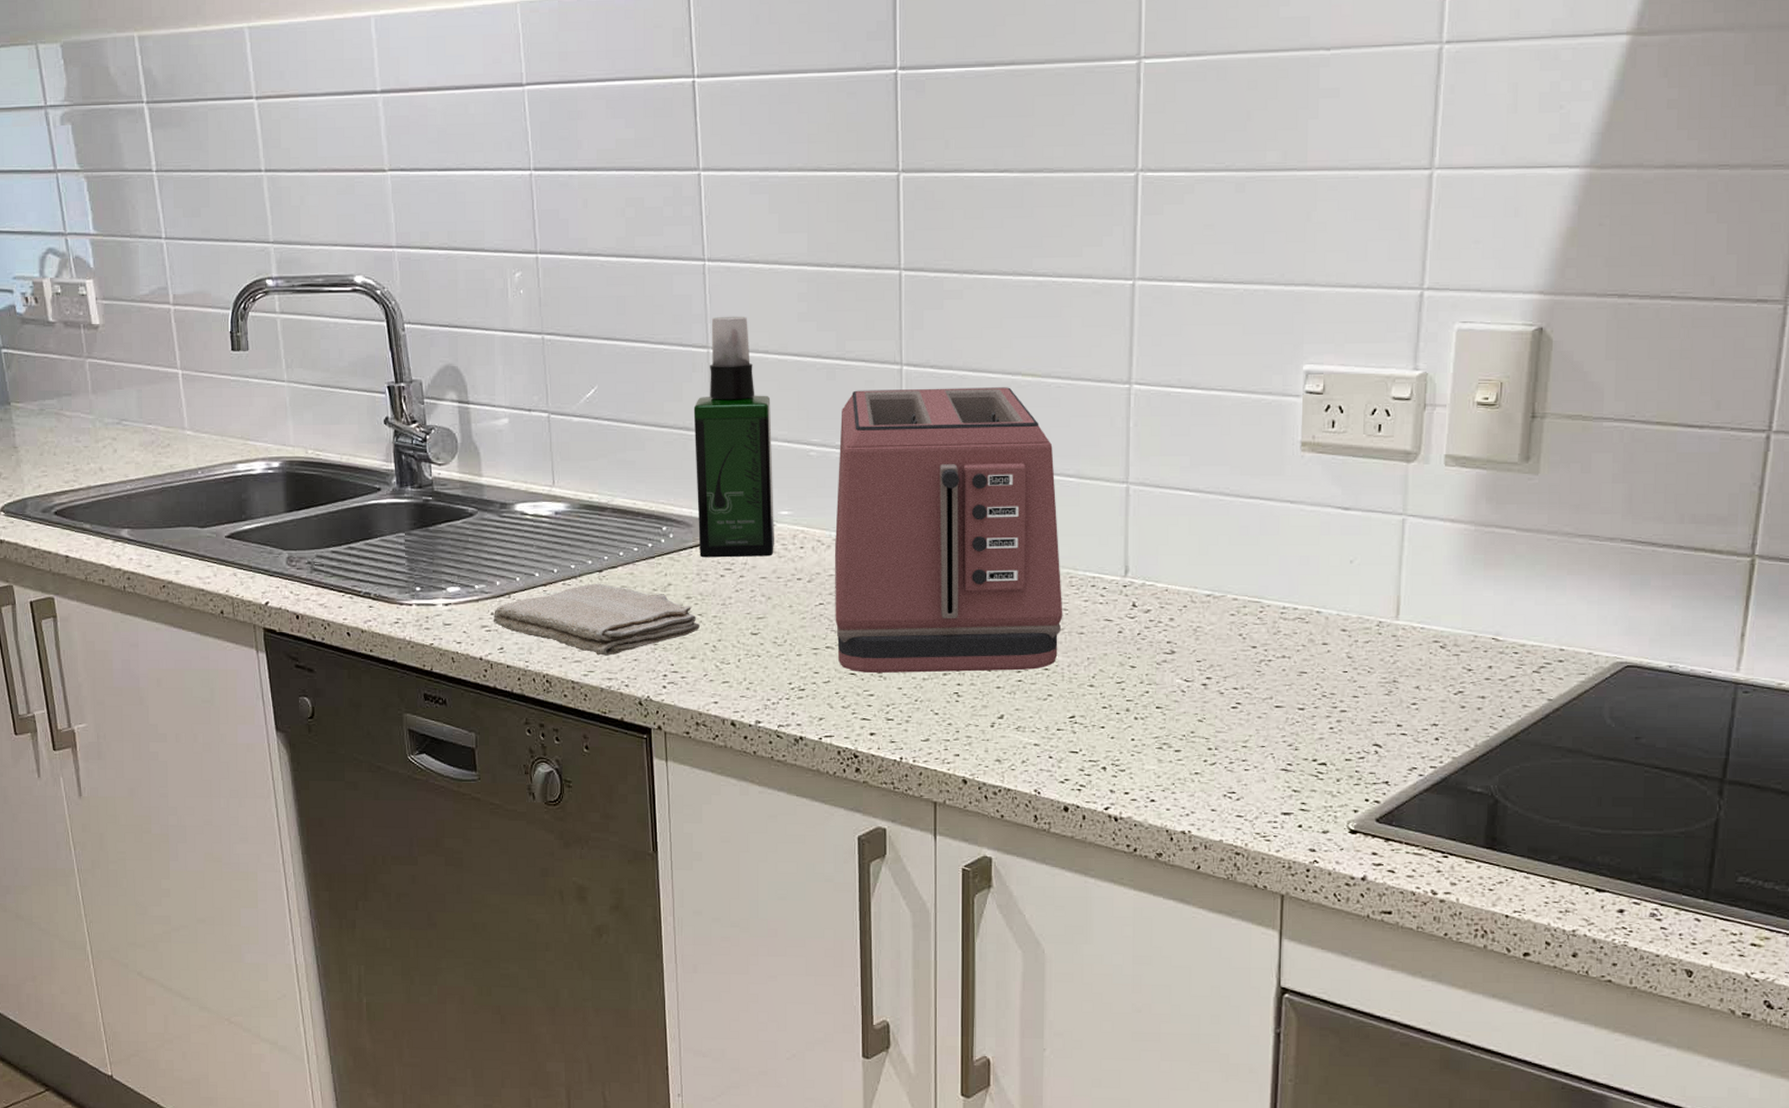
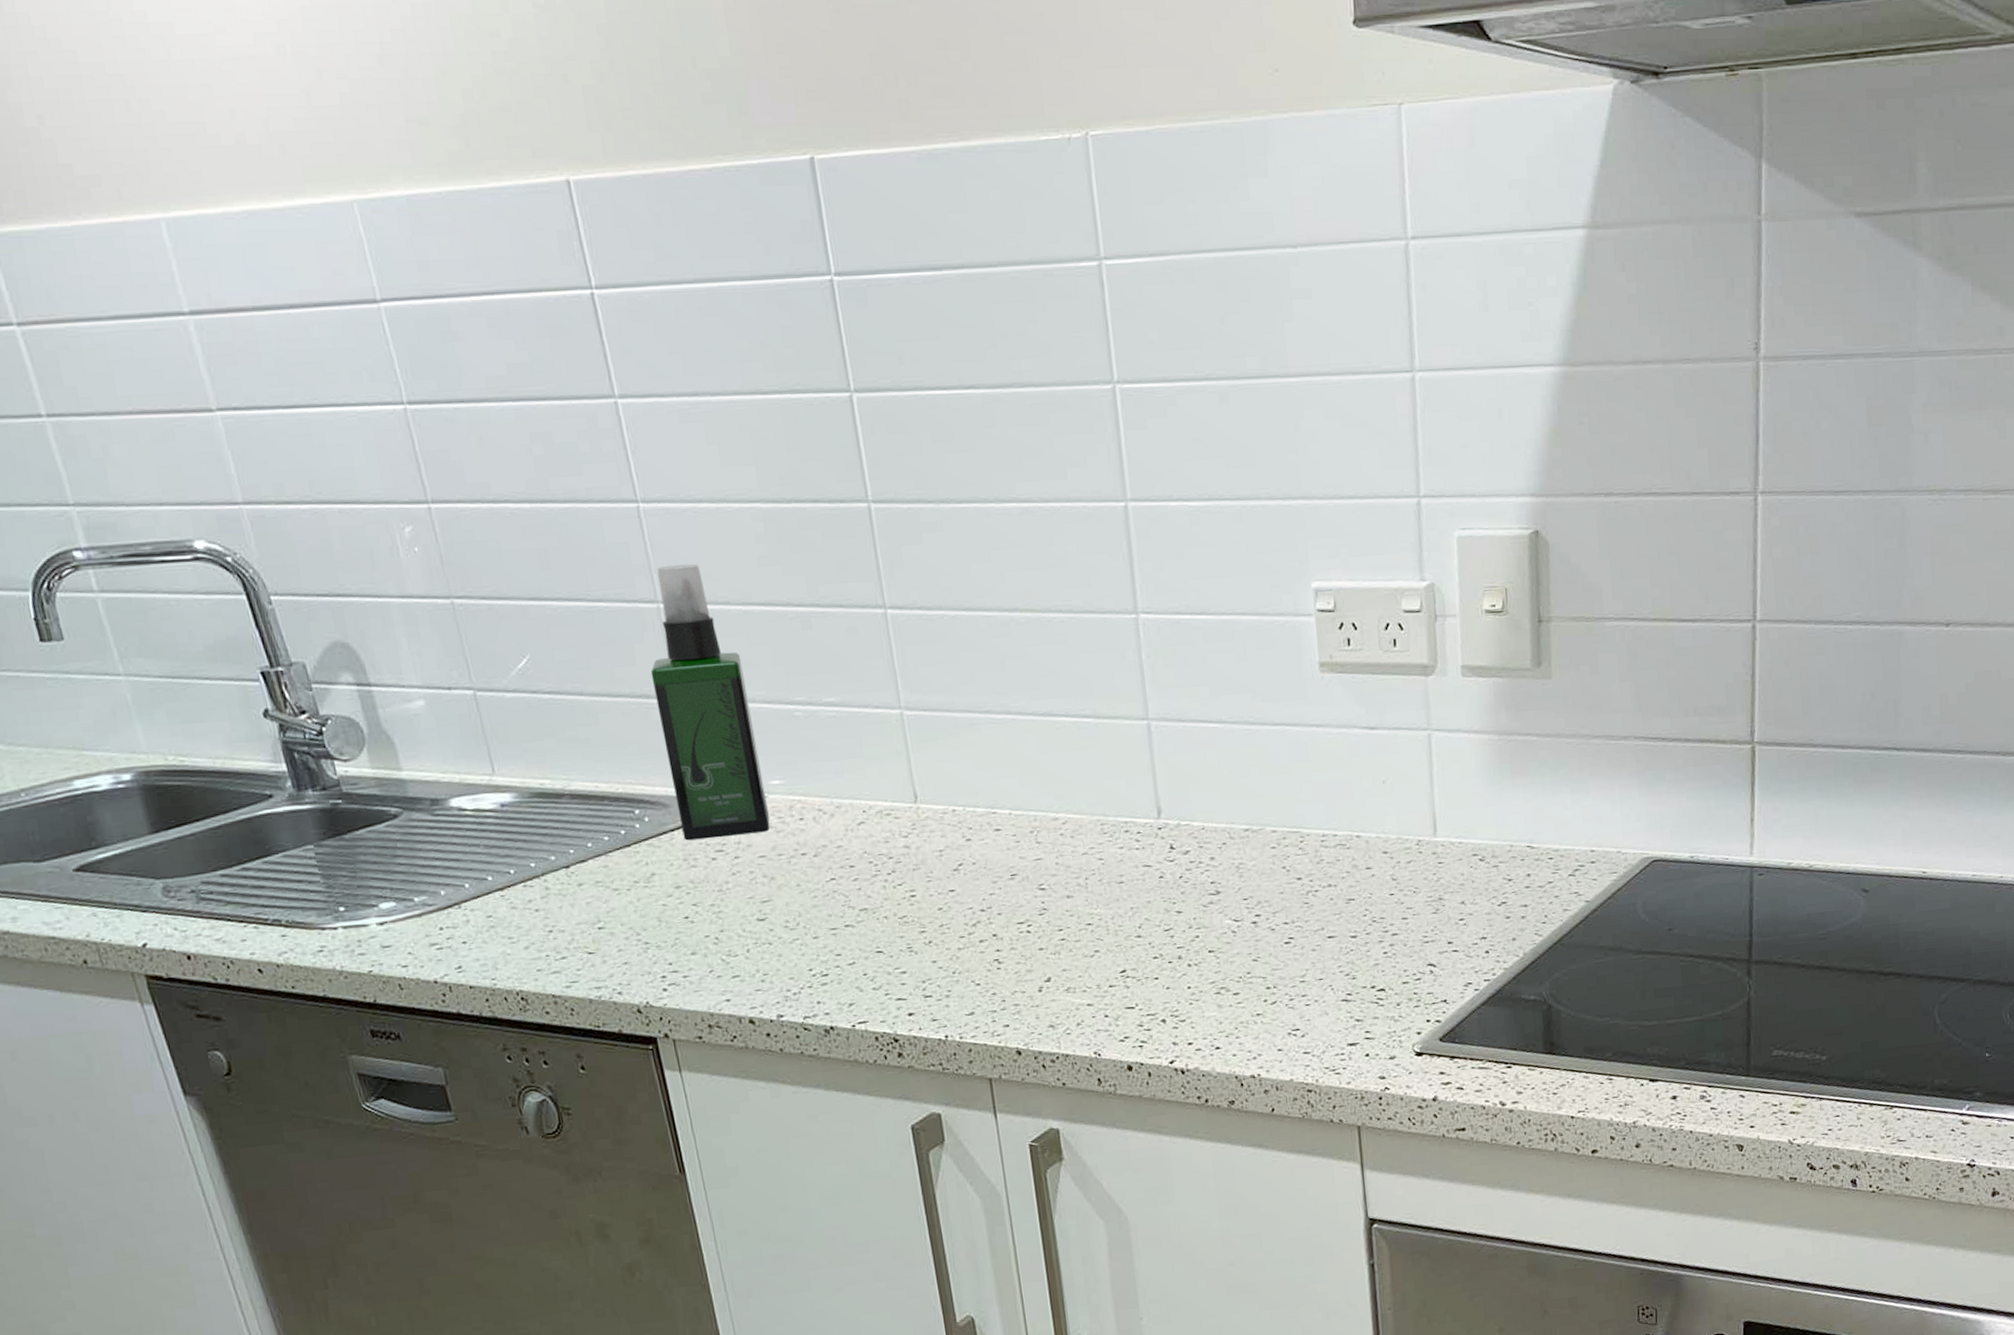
washcloth: present [493,583,700,656] -> none [443,880,696,963]
toaster: present [834,387,1063,674] -> none [824,625,1099,949]

